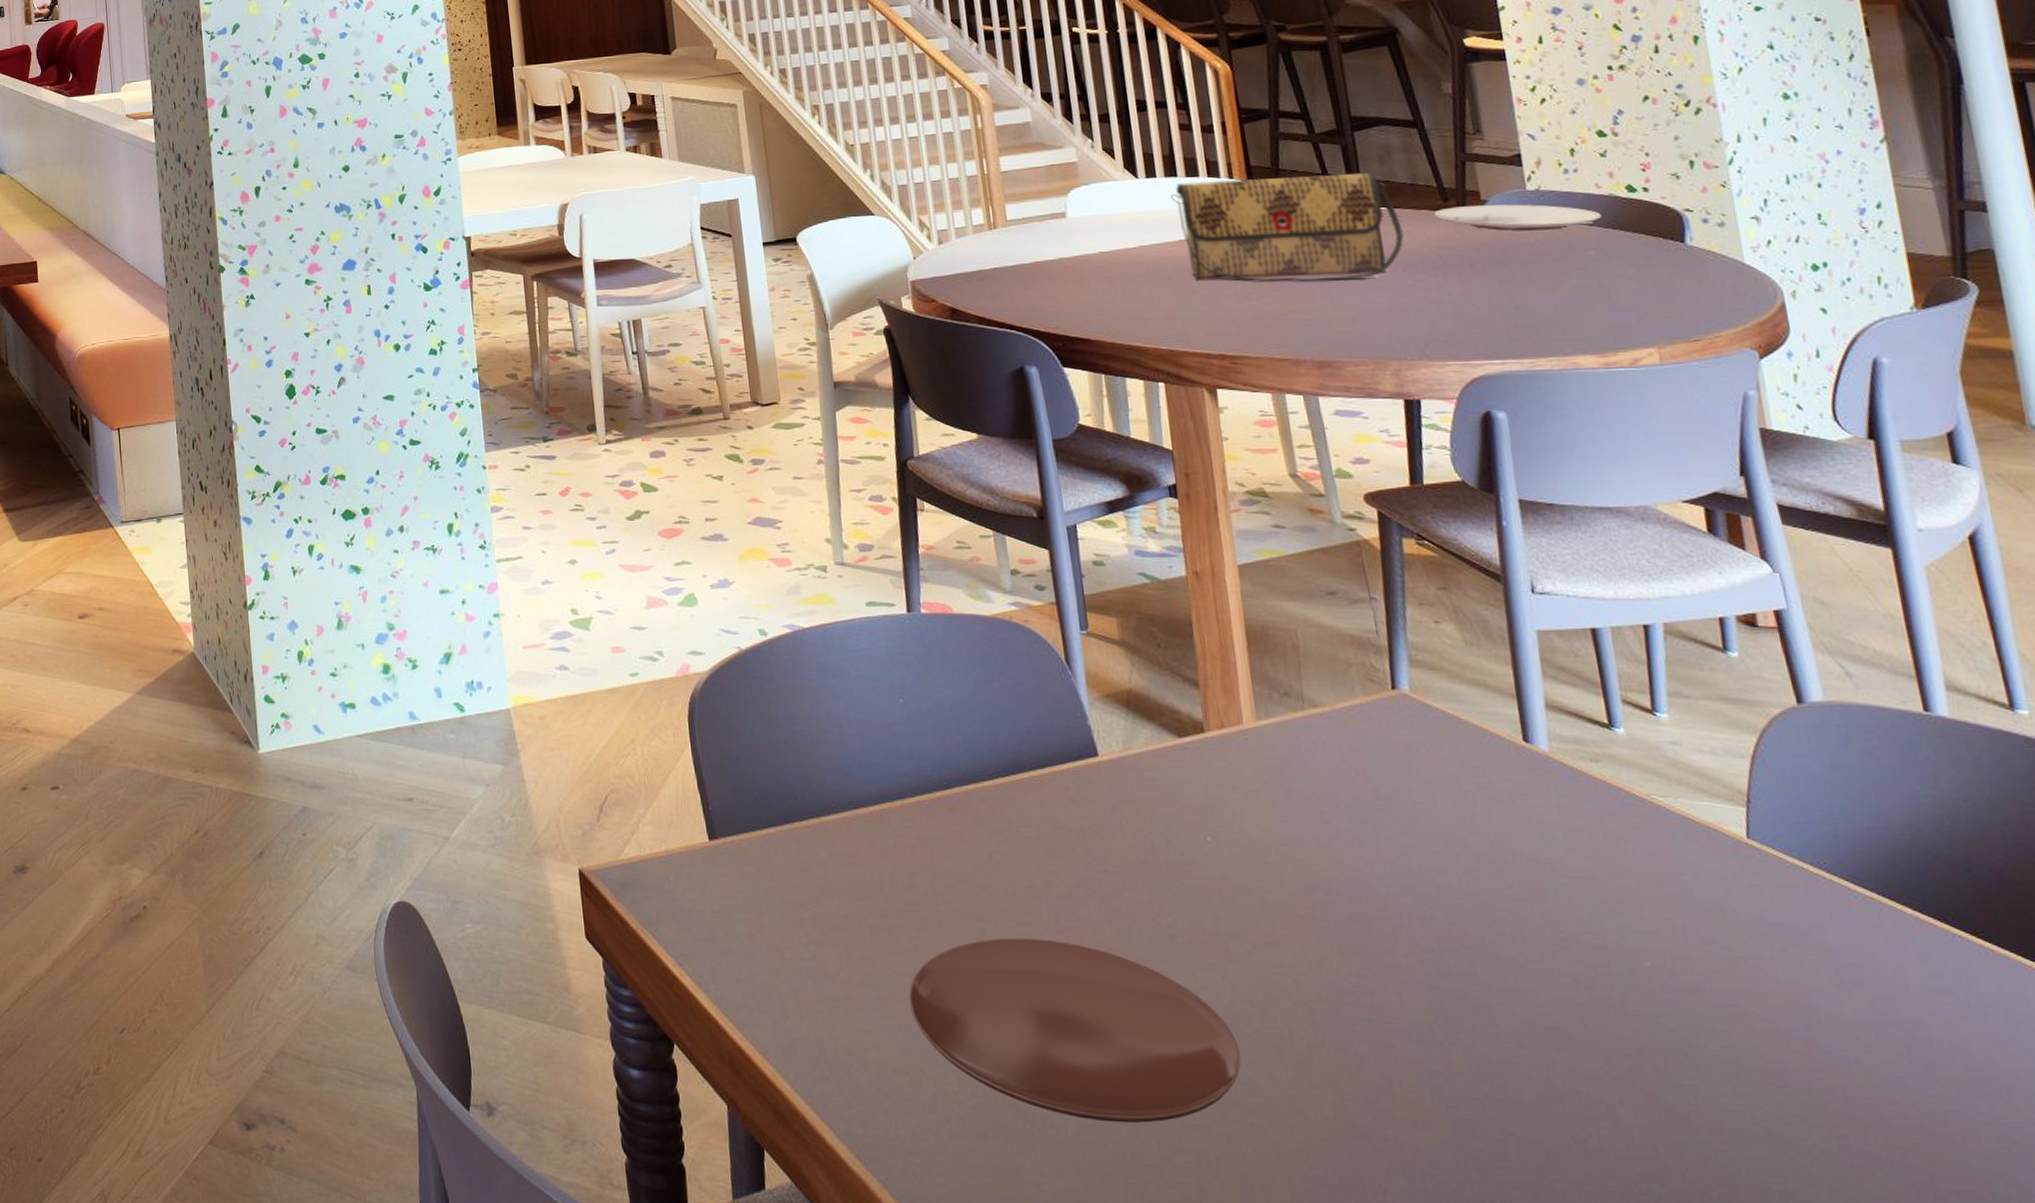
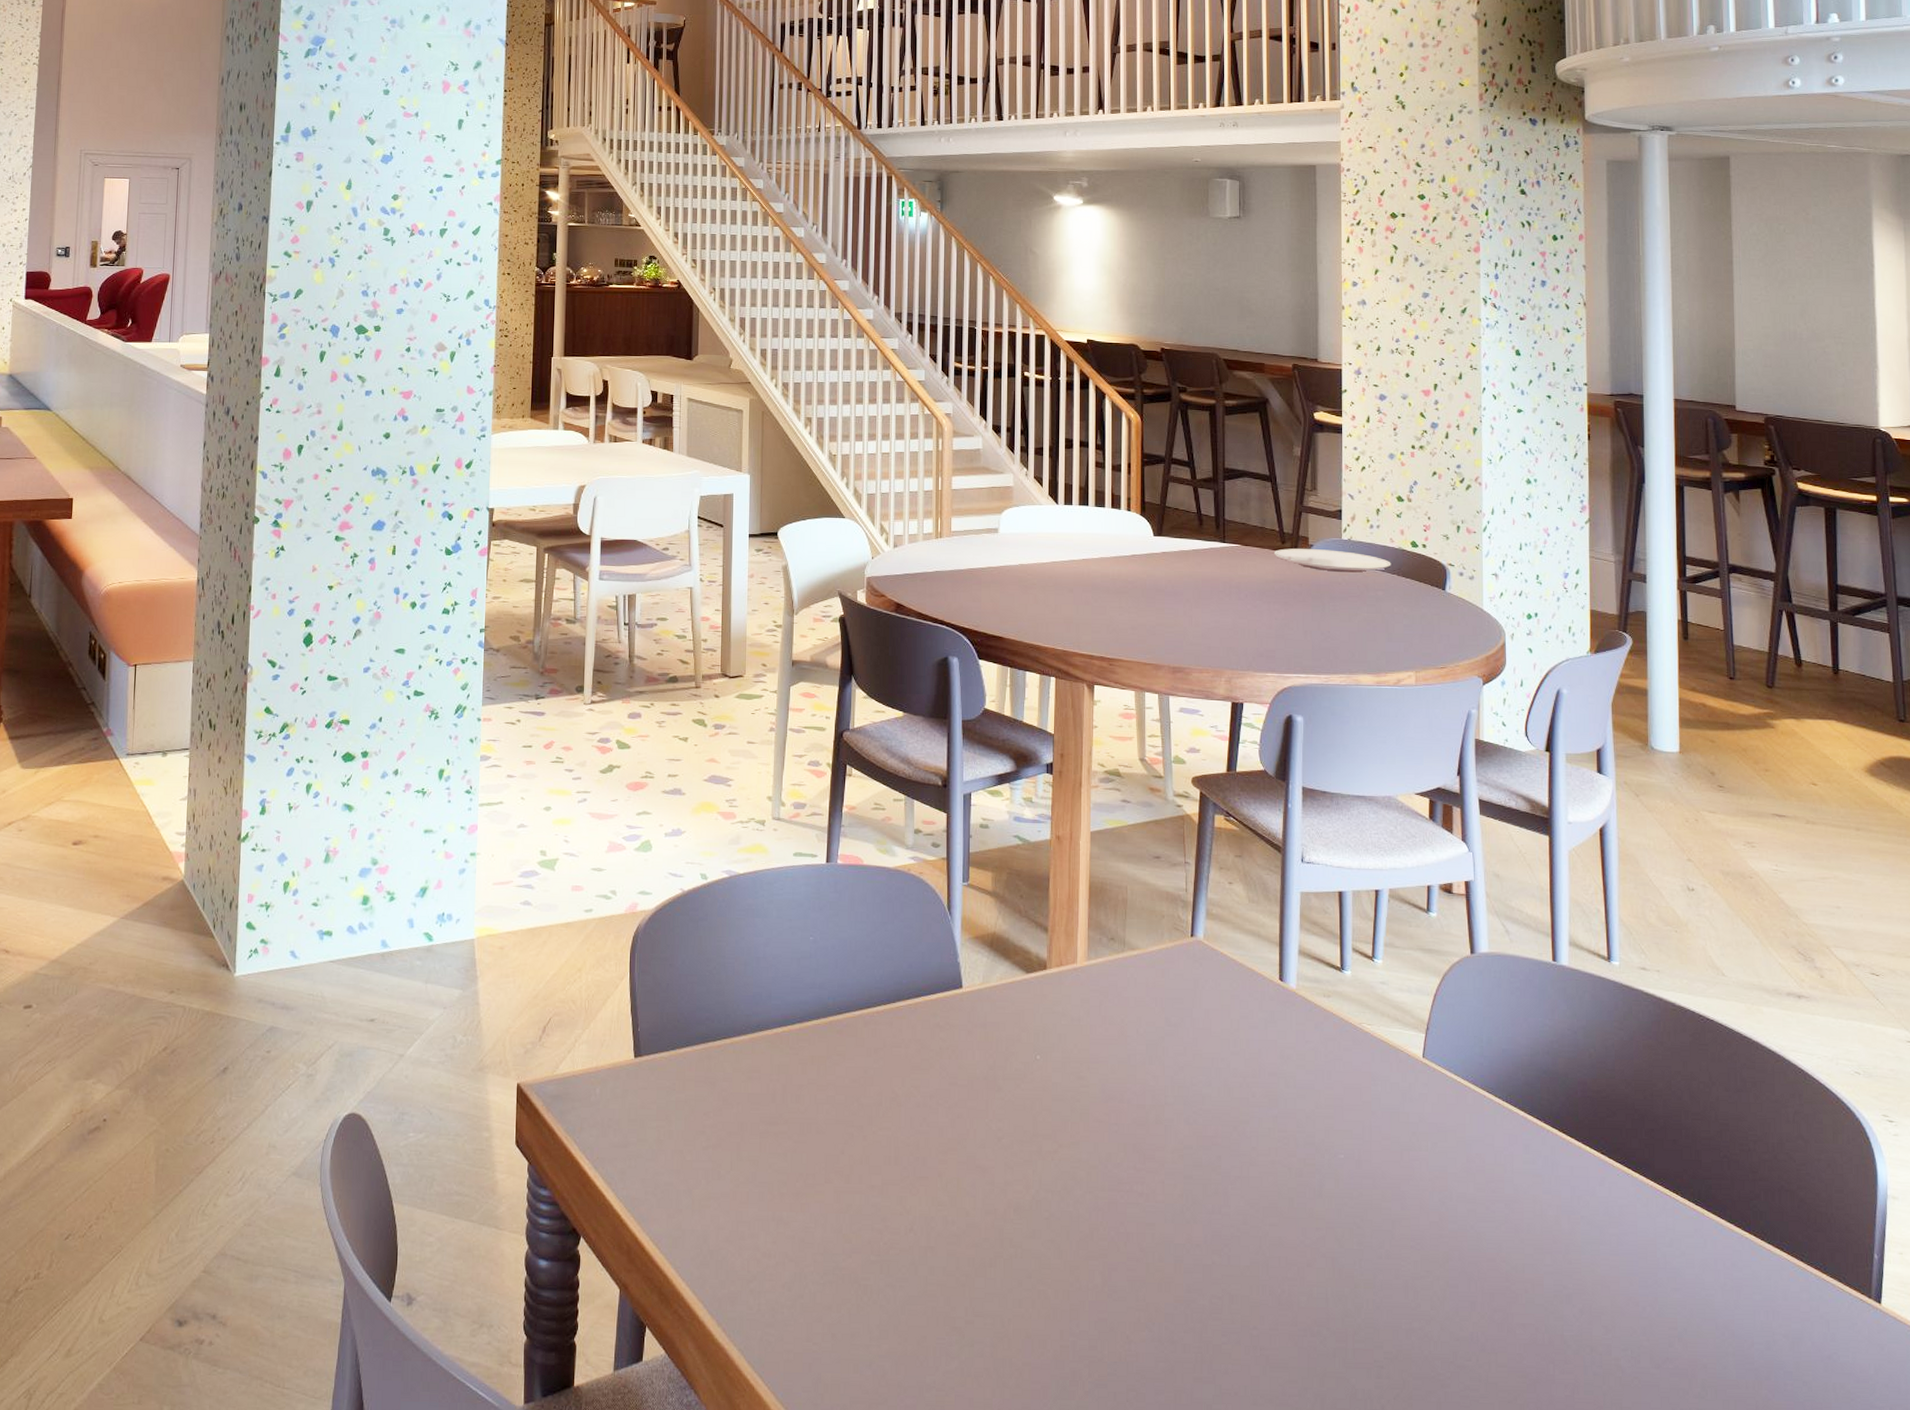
plate: present [908,937,1241,1123] -> none [784,1140,1038,1294]
shoulder bag: present [1170,172,1404,283] -> none [1080,511,1250,603]

